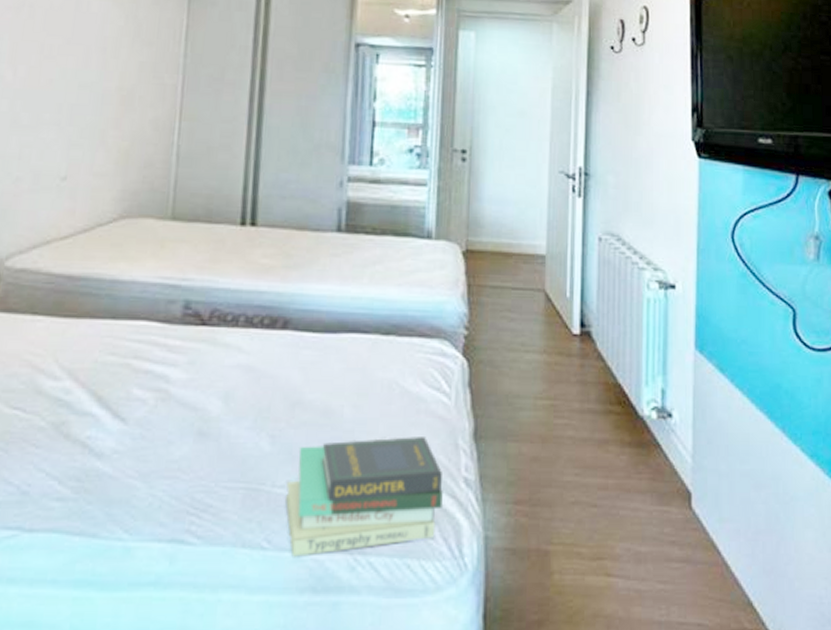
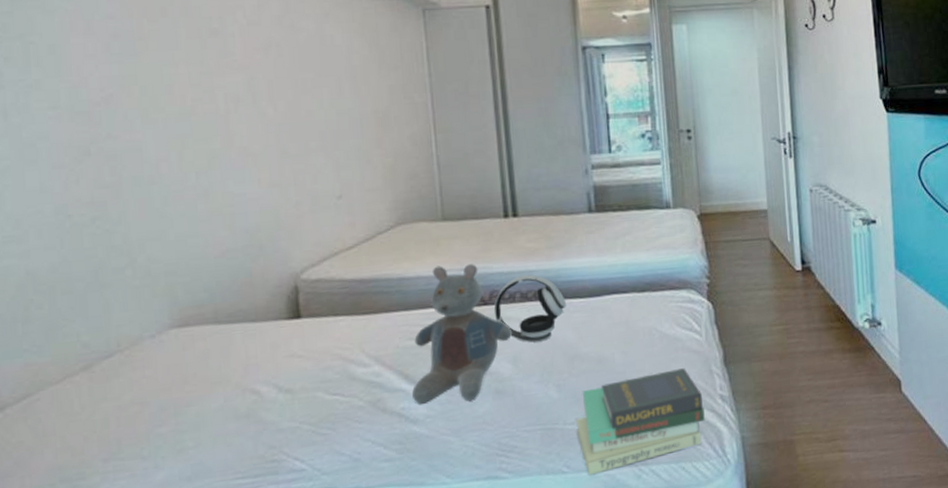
stuffed animal: none [101,271,229,438] -> present [411,264,513,404]
headphones: none [211,296,297,379] -> present [493,274,567,343]

